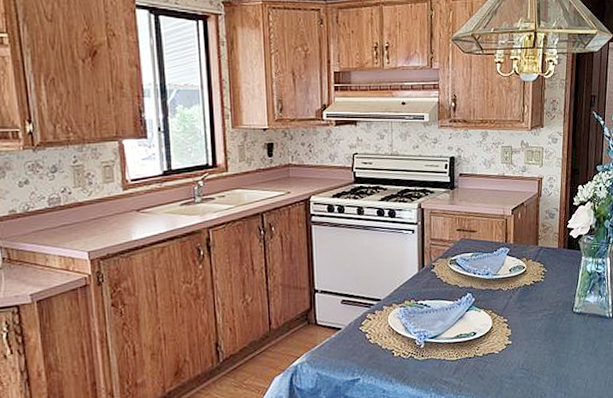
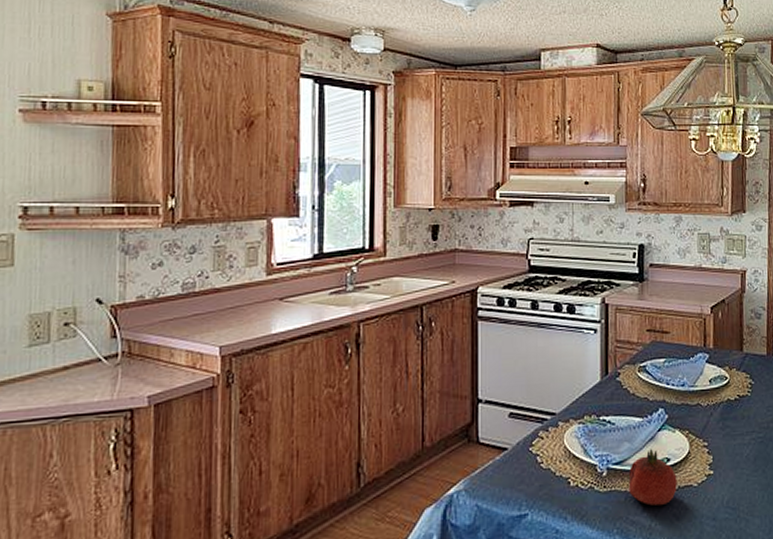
fruit: none [442,326,482,369] -> present [628,449,677,506]

